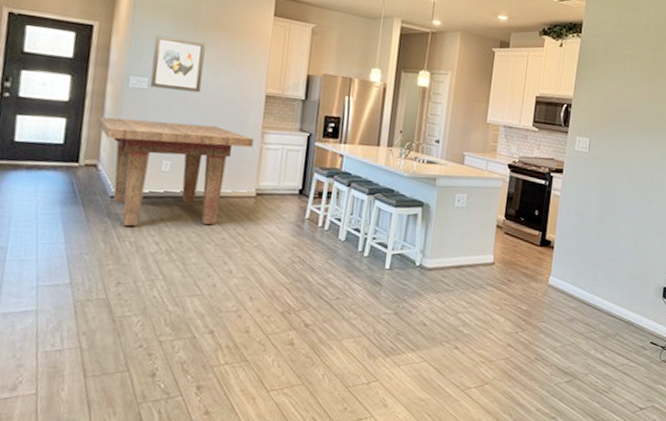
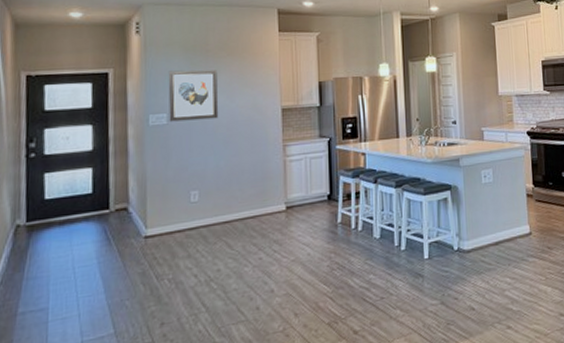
dining table: present [96,117,254,226] -> none [122,148,277,263]

